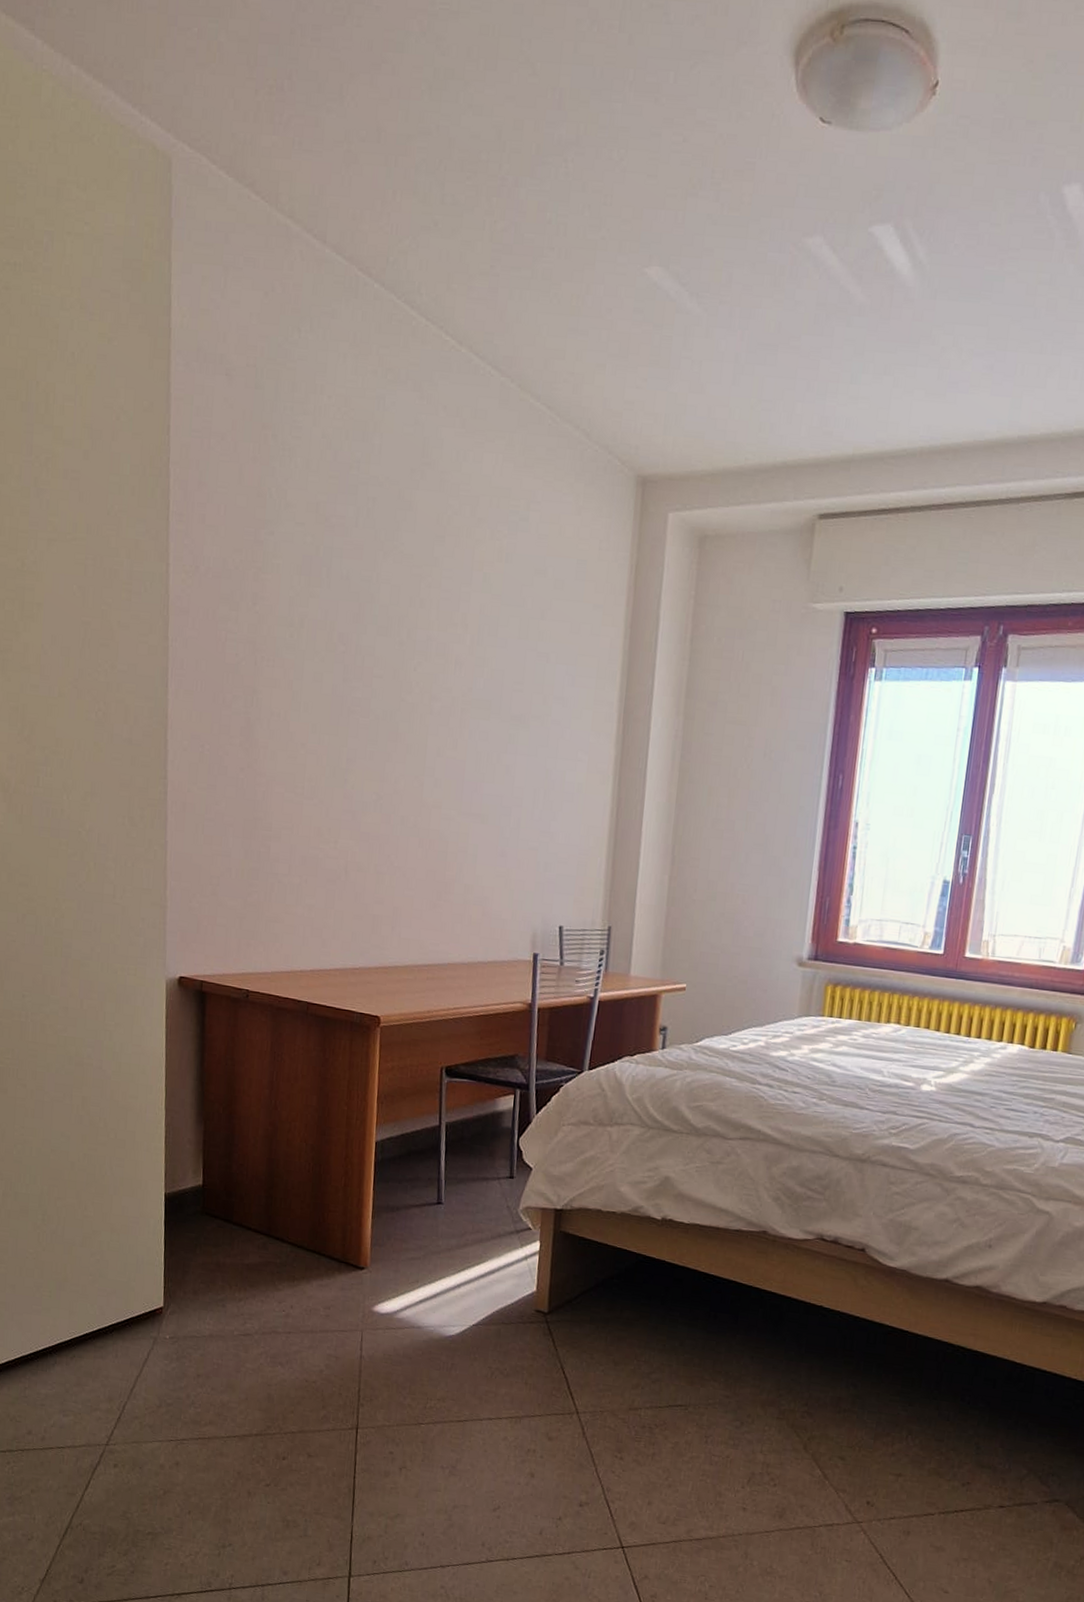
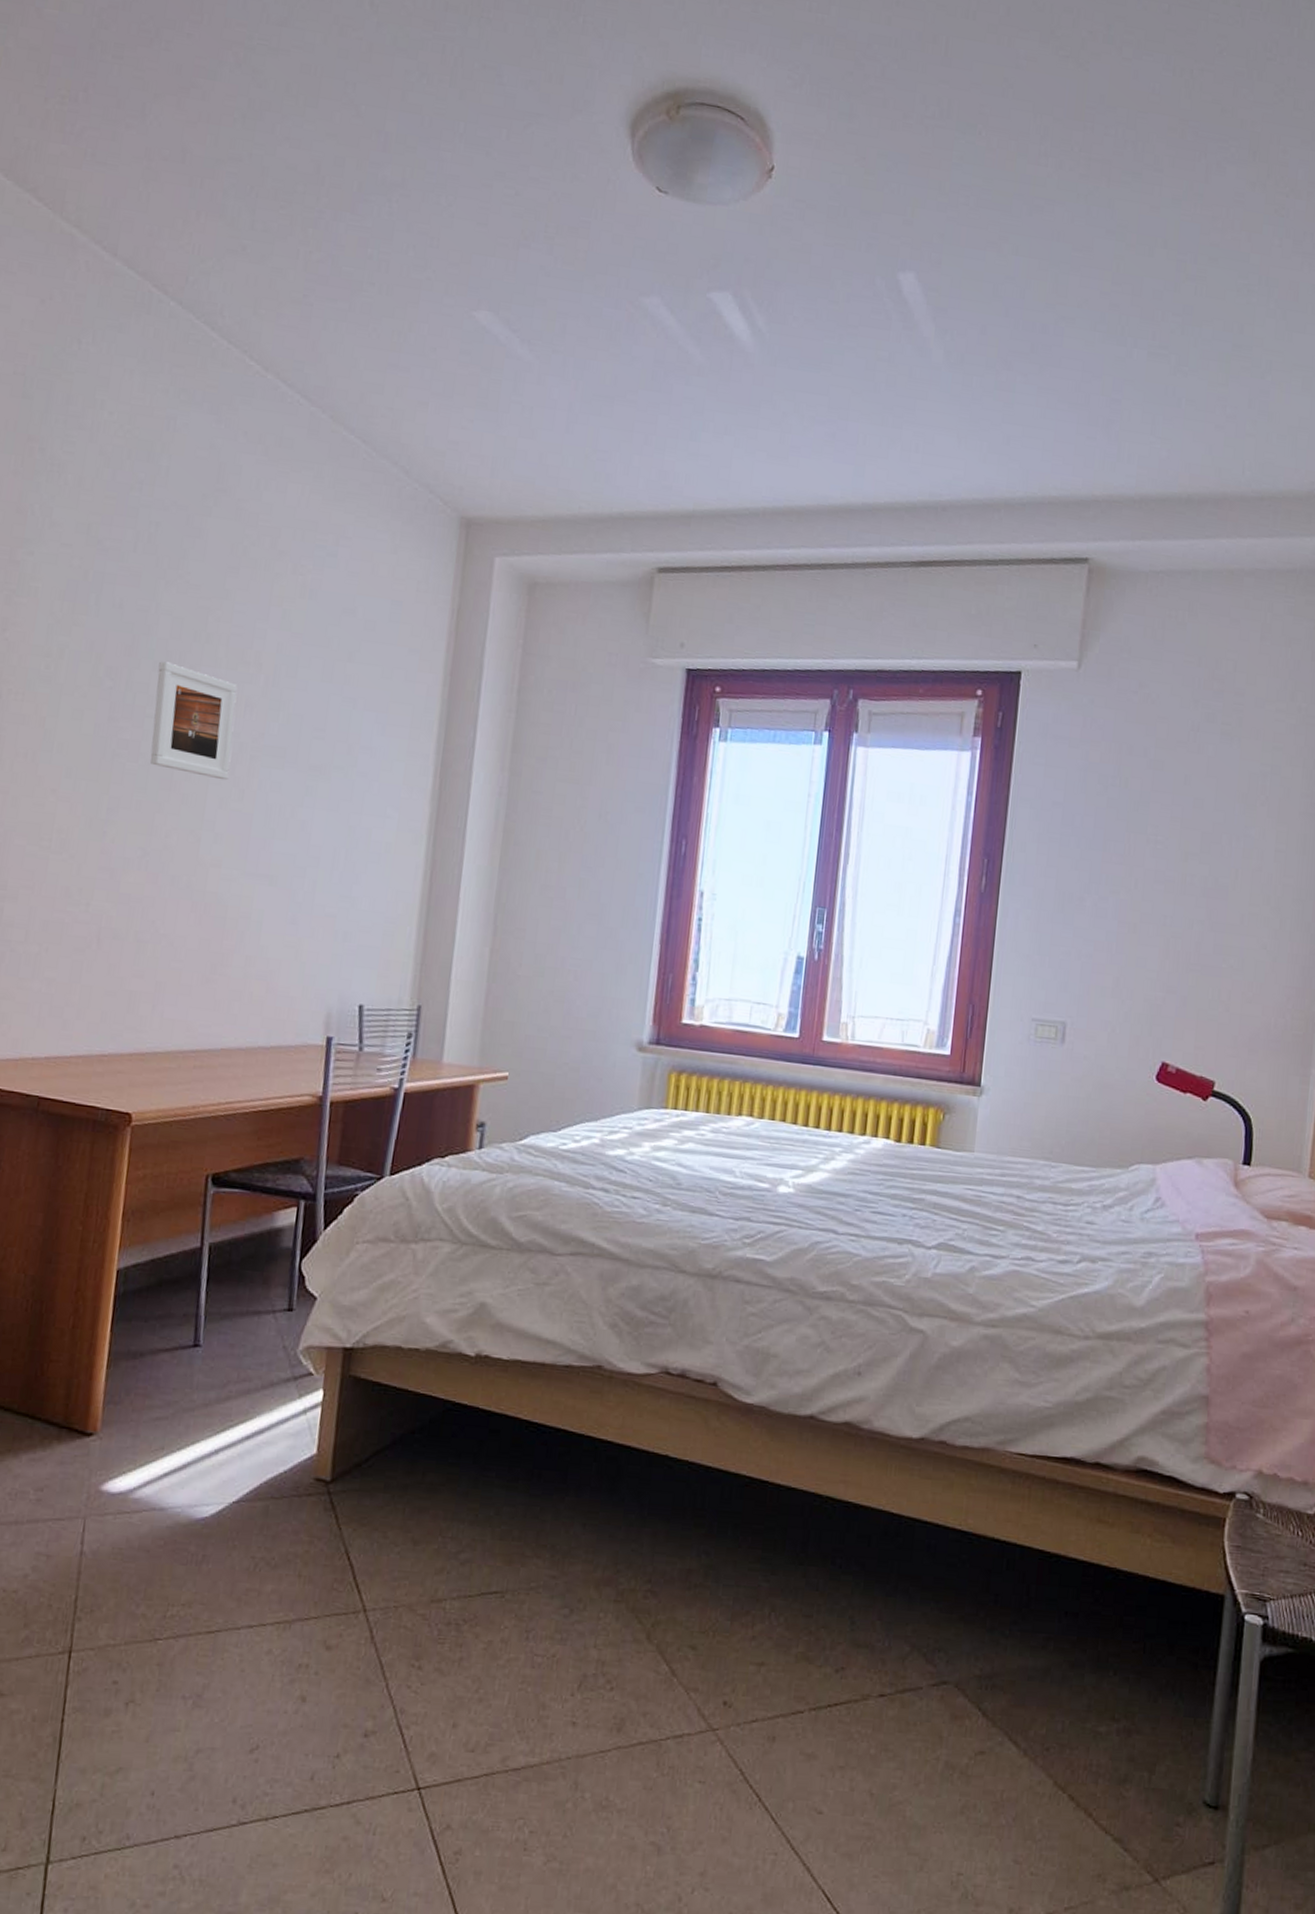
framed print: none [379,626,448,732] -> present [150,661,238,781]

